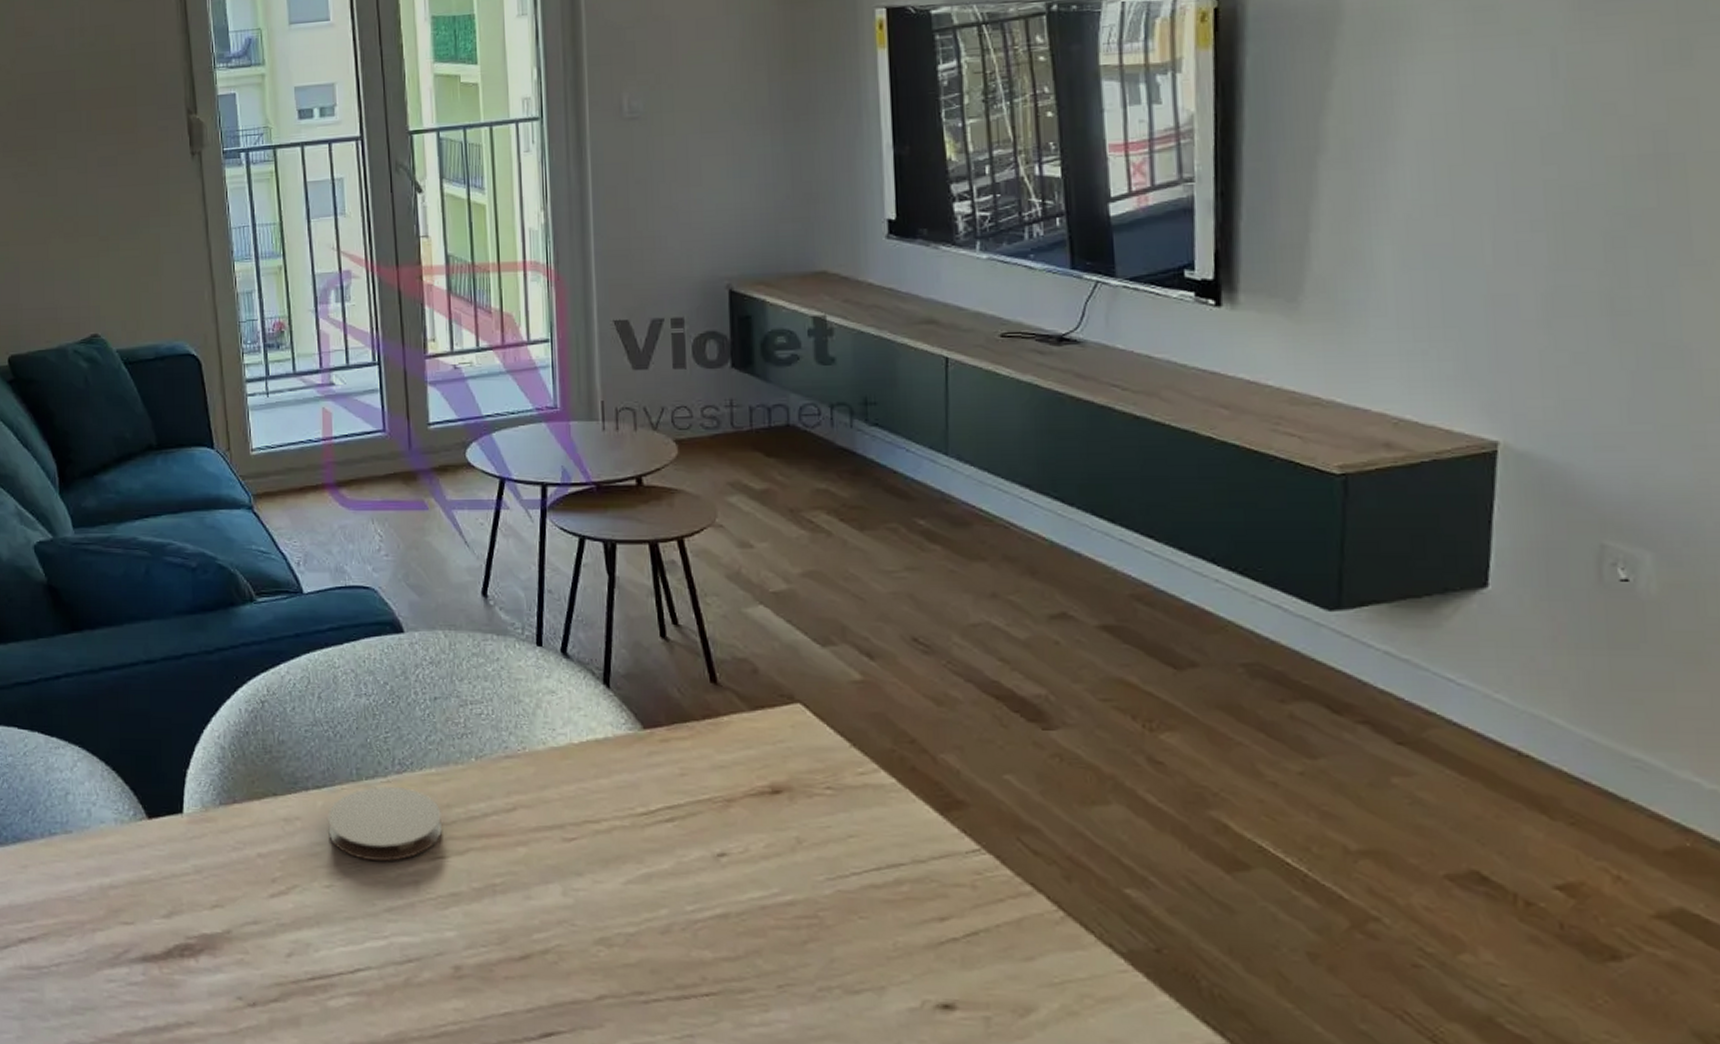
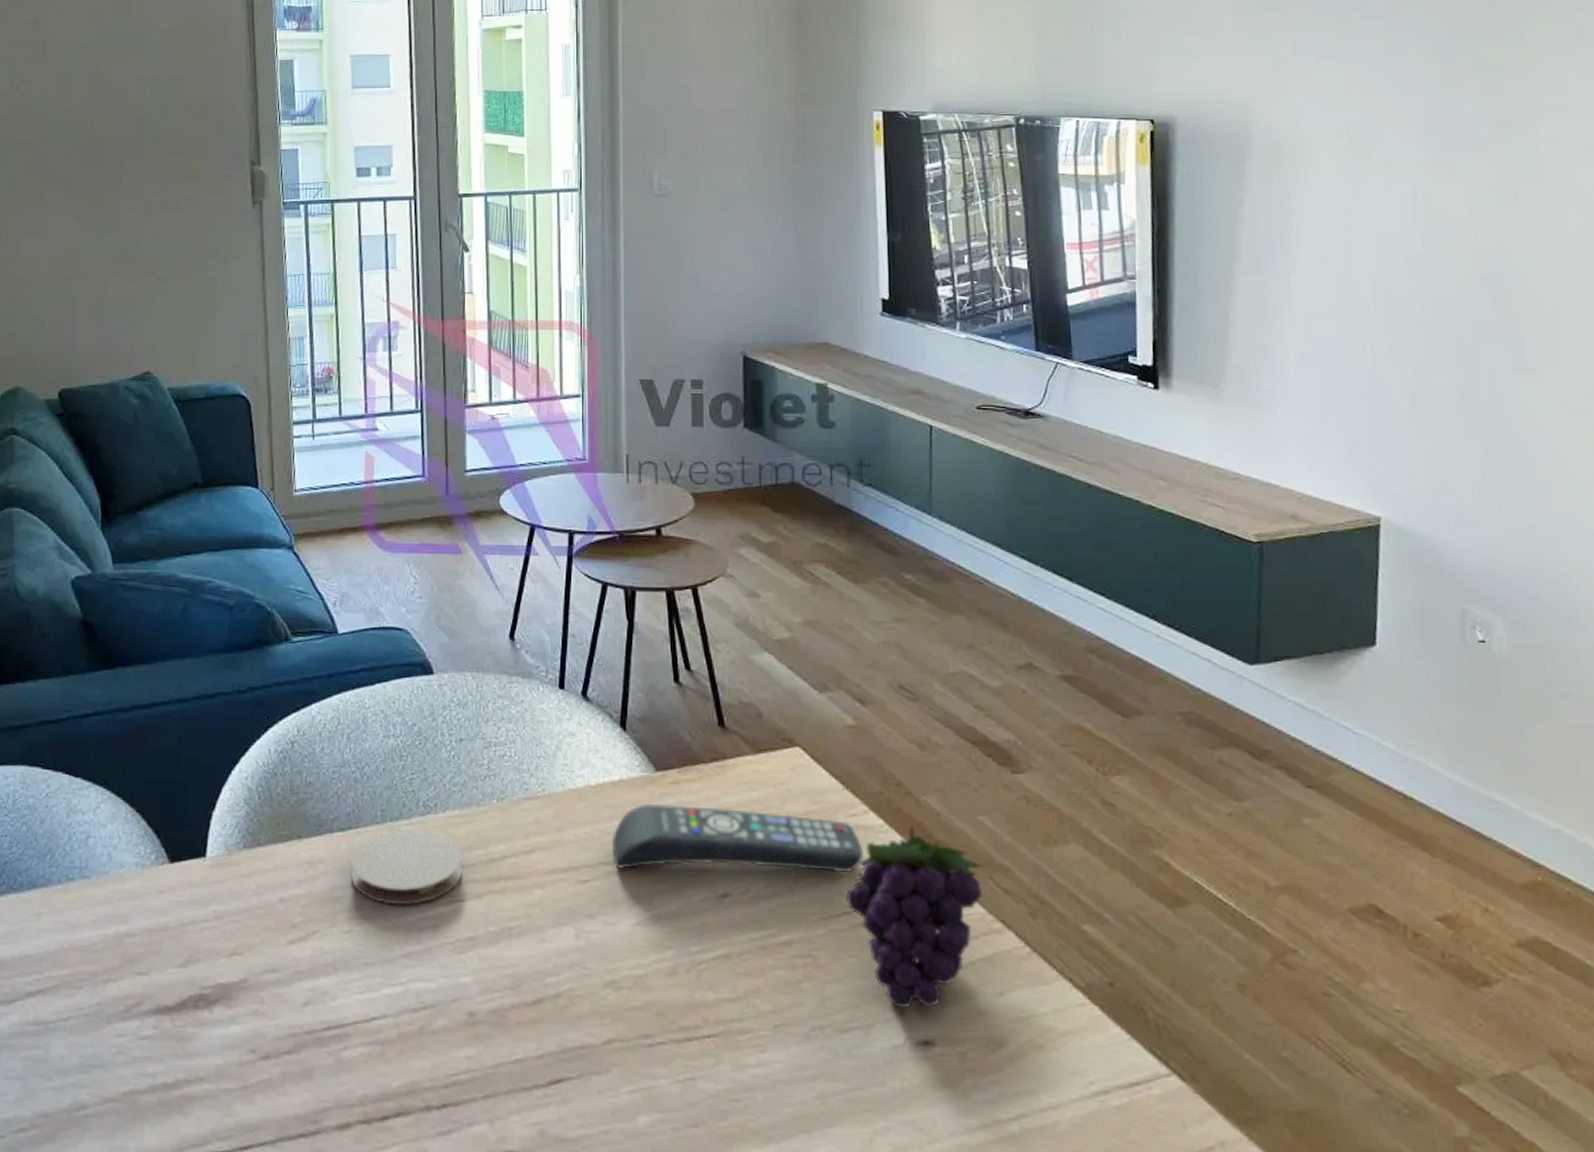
remote control: none [599,761,873,833] -> present [612,803,863,873]
fruit: none [854,785,1012,972] -> present [845,826,985,1009]

